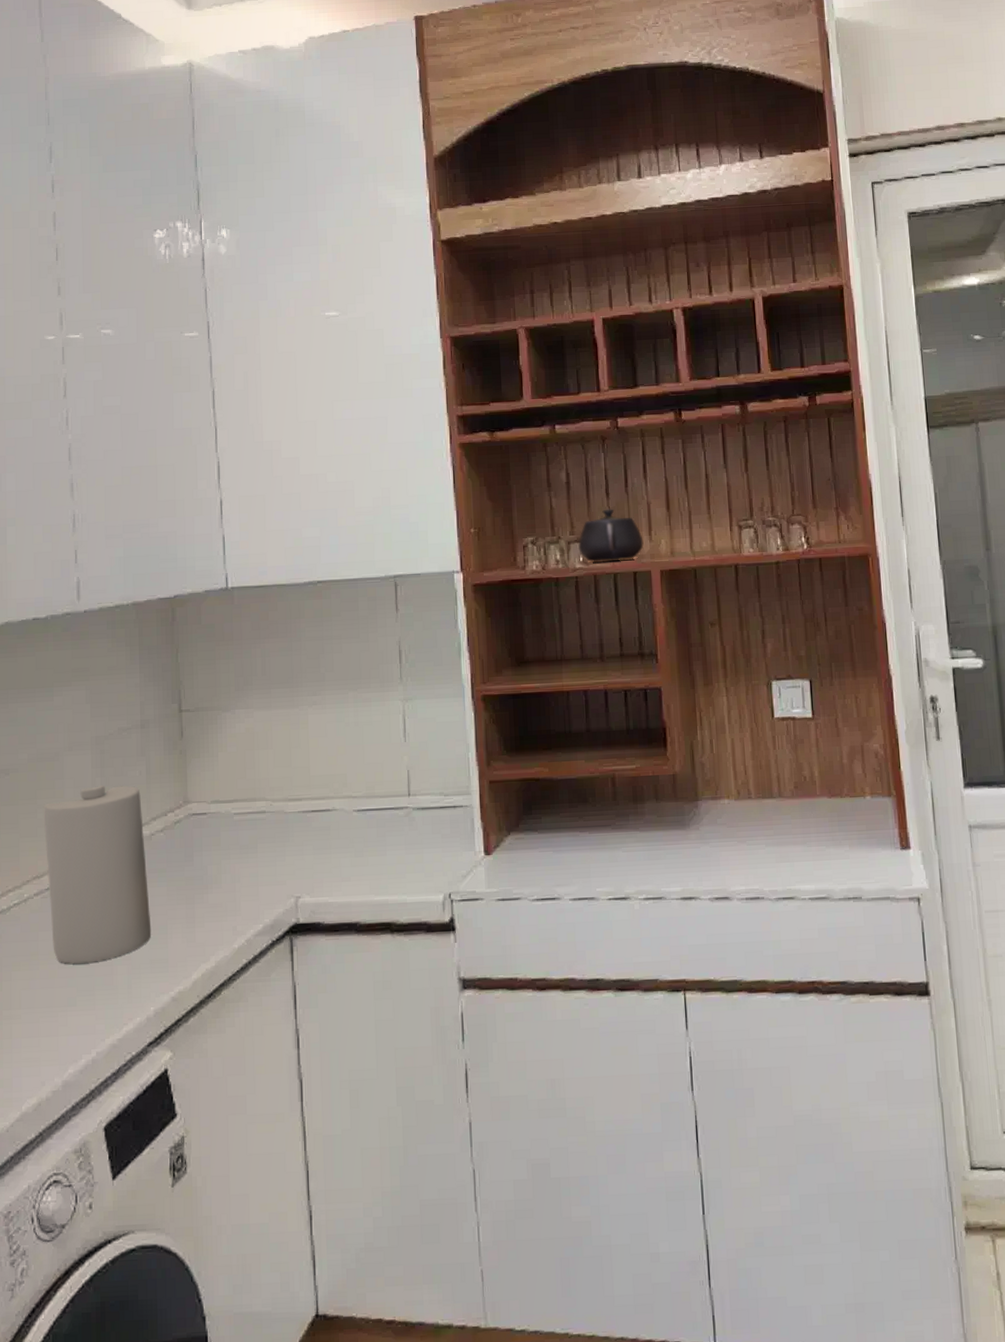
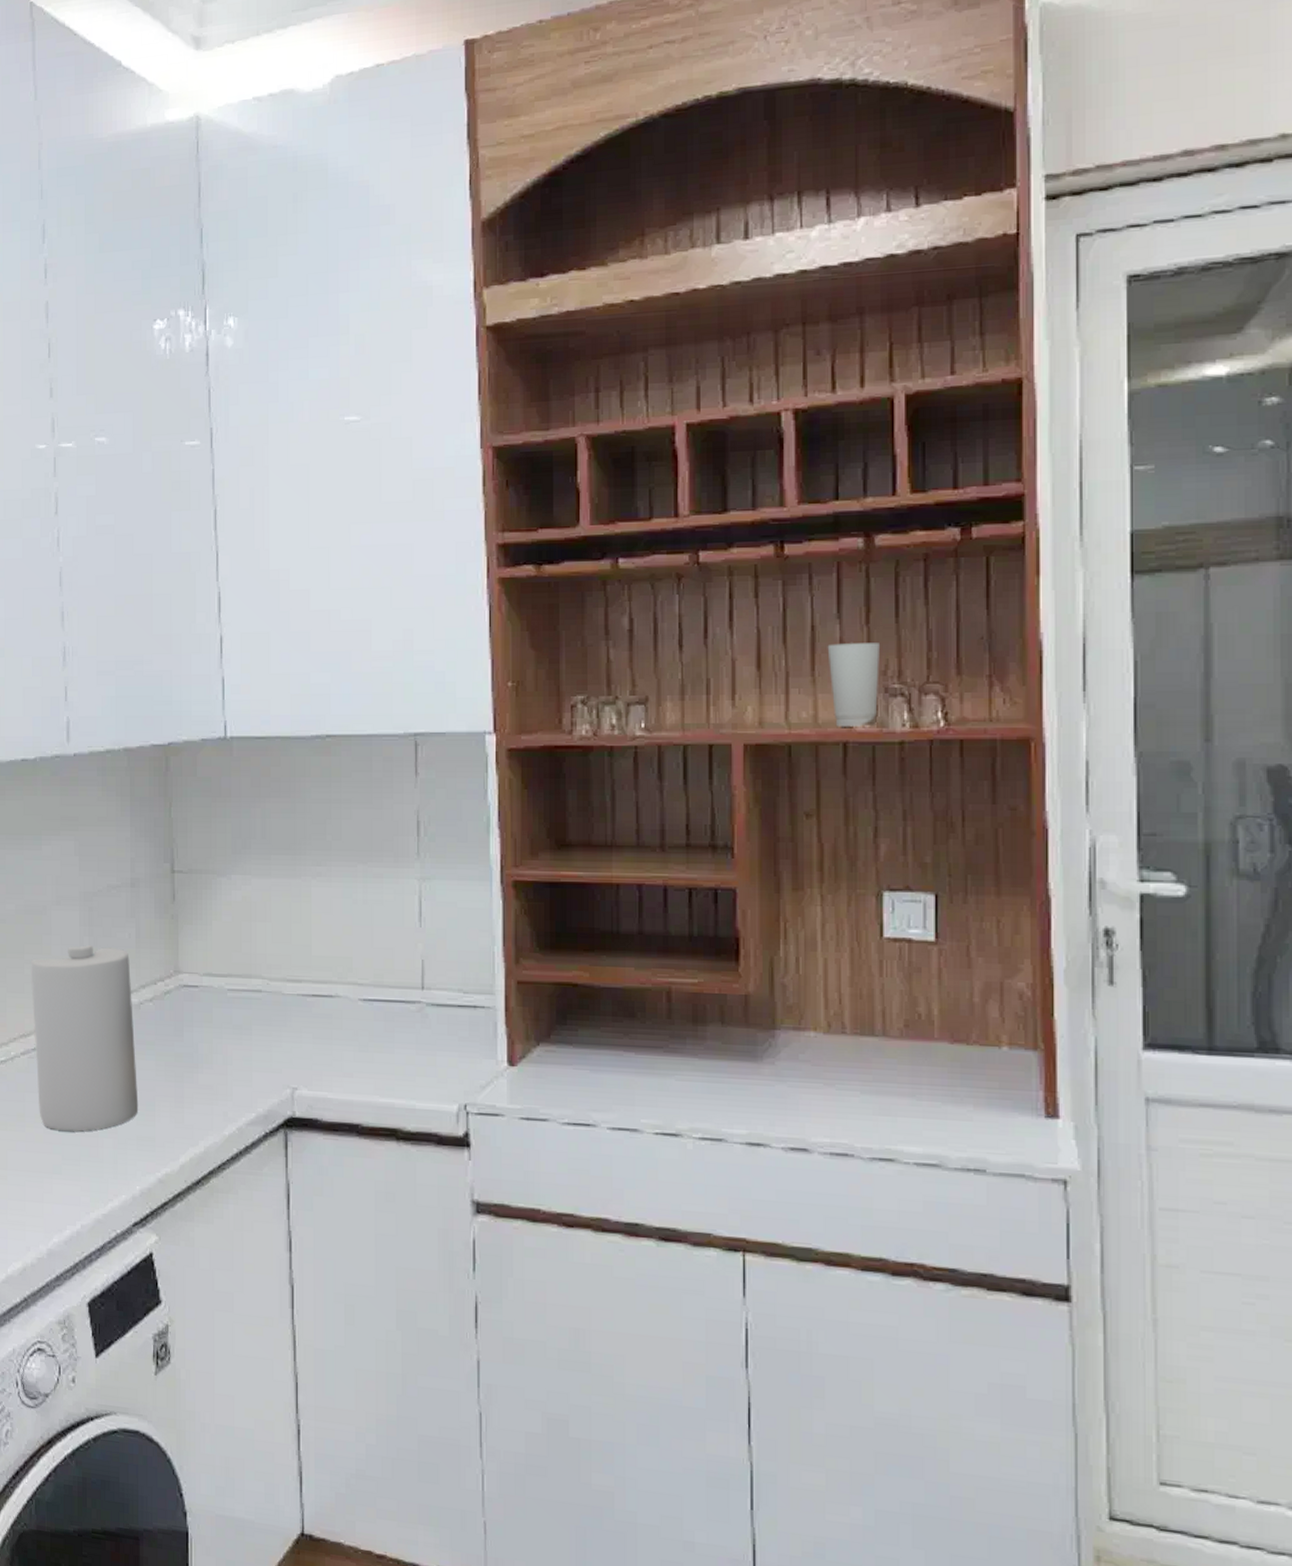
teapot: present [578,509,644,563] -> none [640,664,724,730]
cup: none [718,486,758,553] -> present [827,643,879,727]

